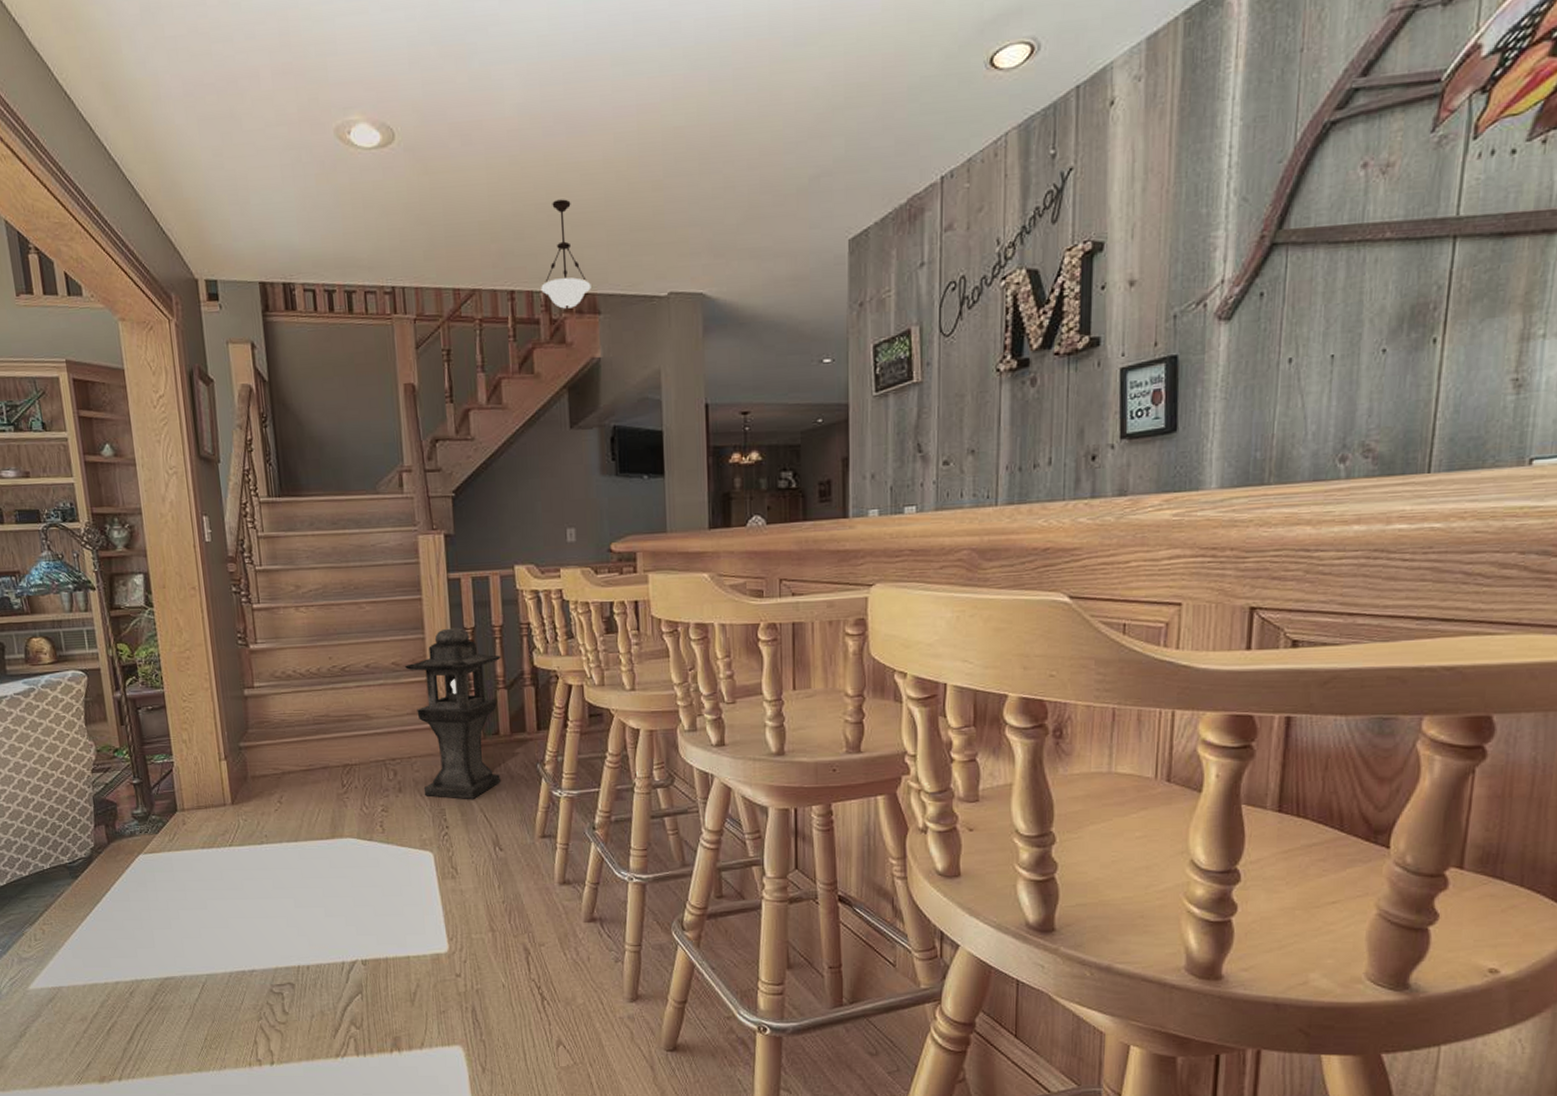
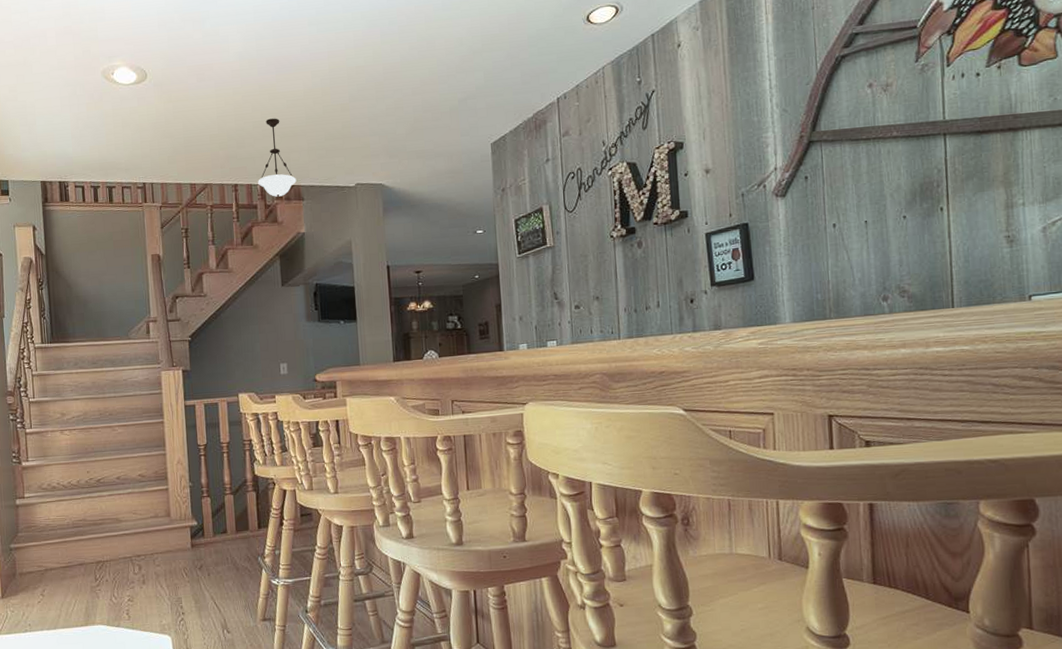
lantern: present [405,628,501,799] -> none [149,445,228,589]

